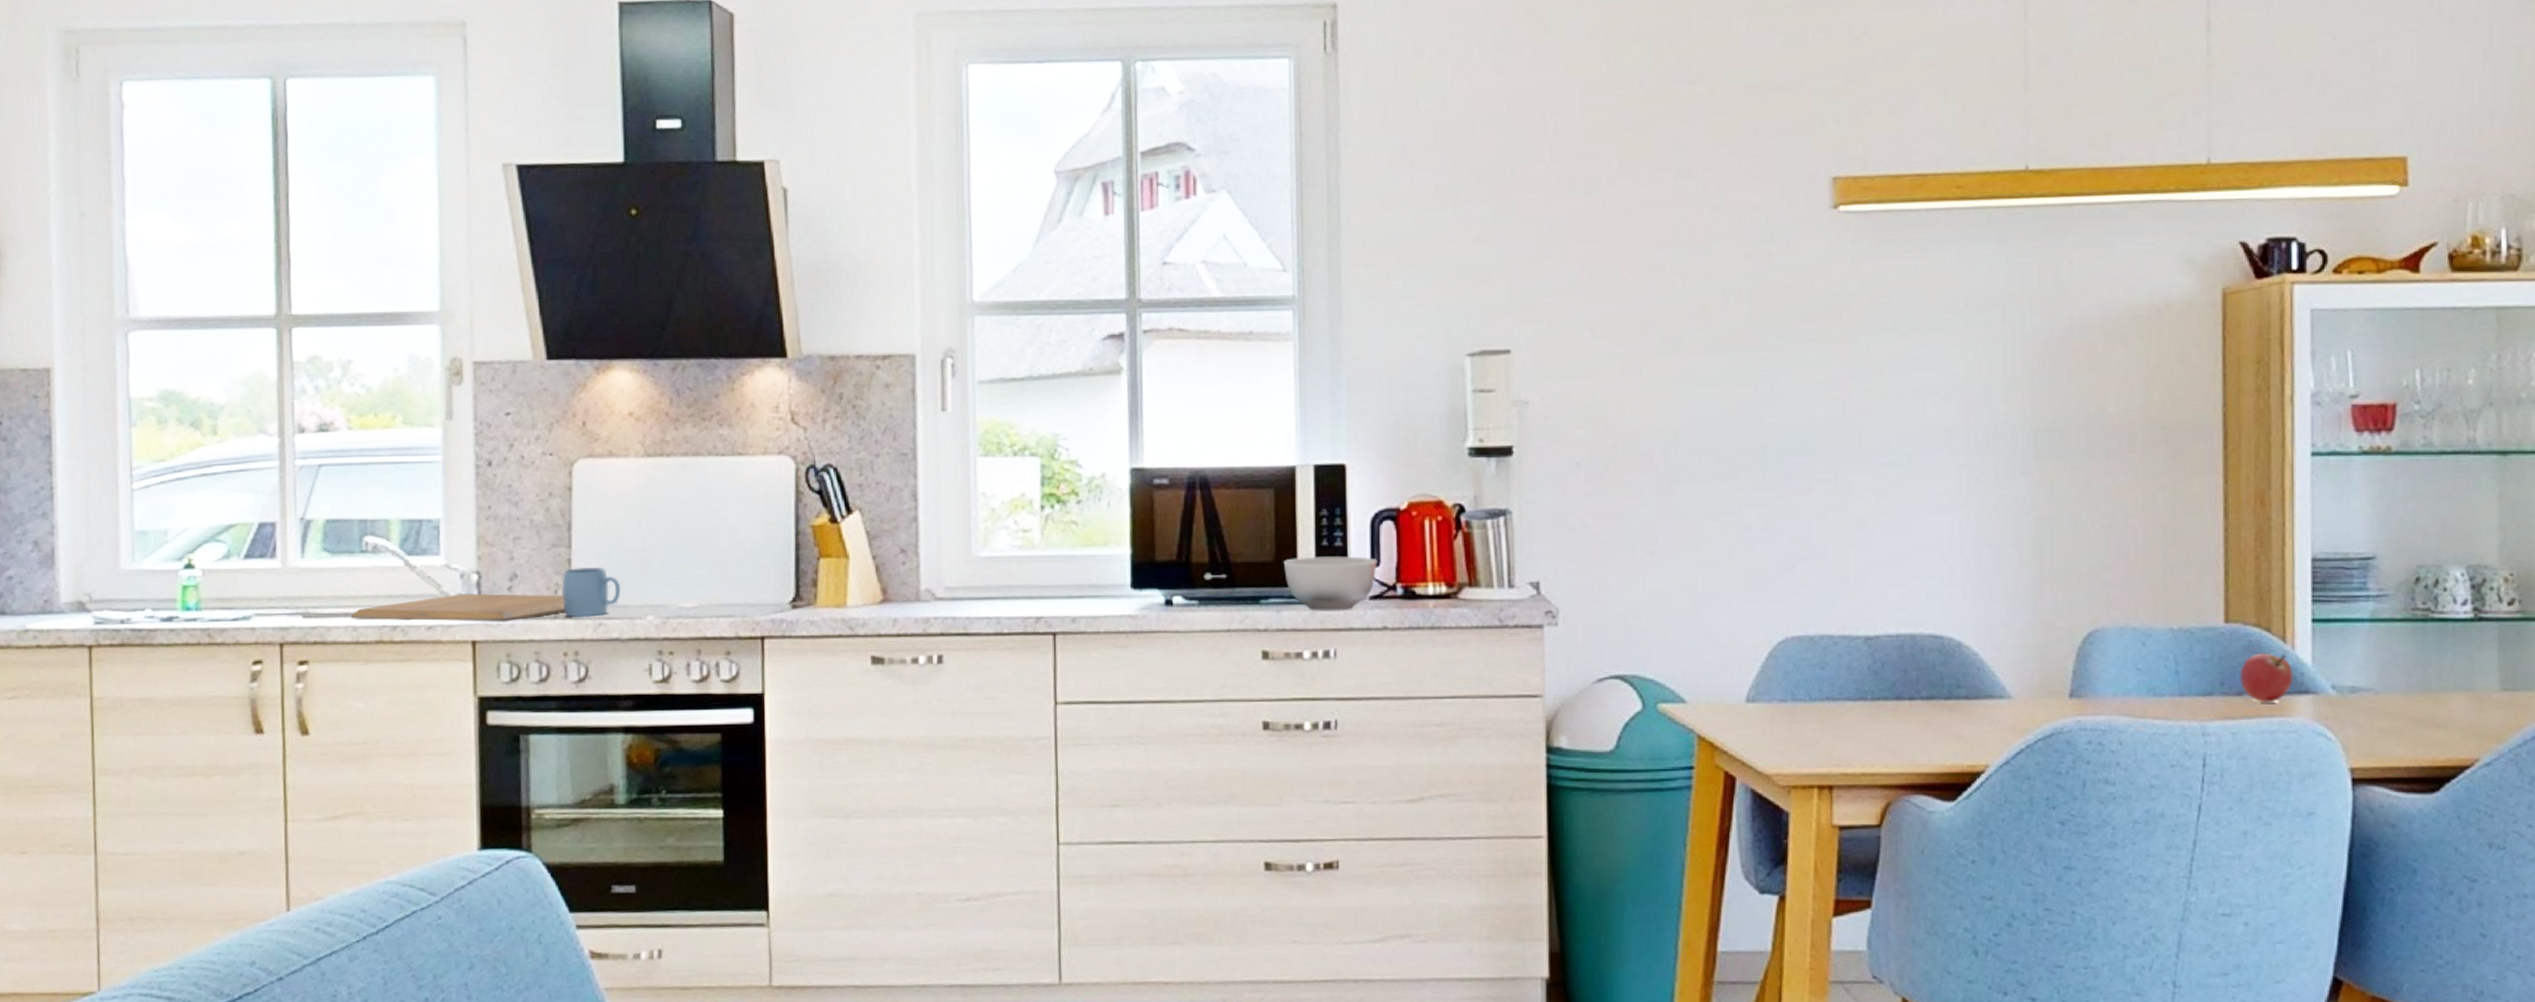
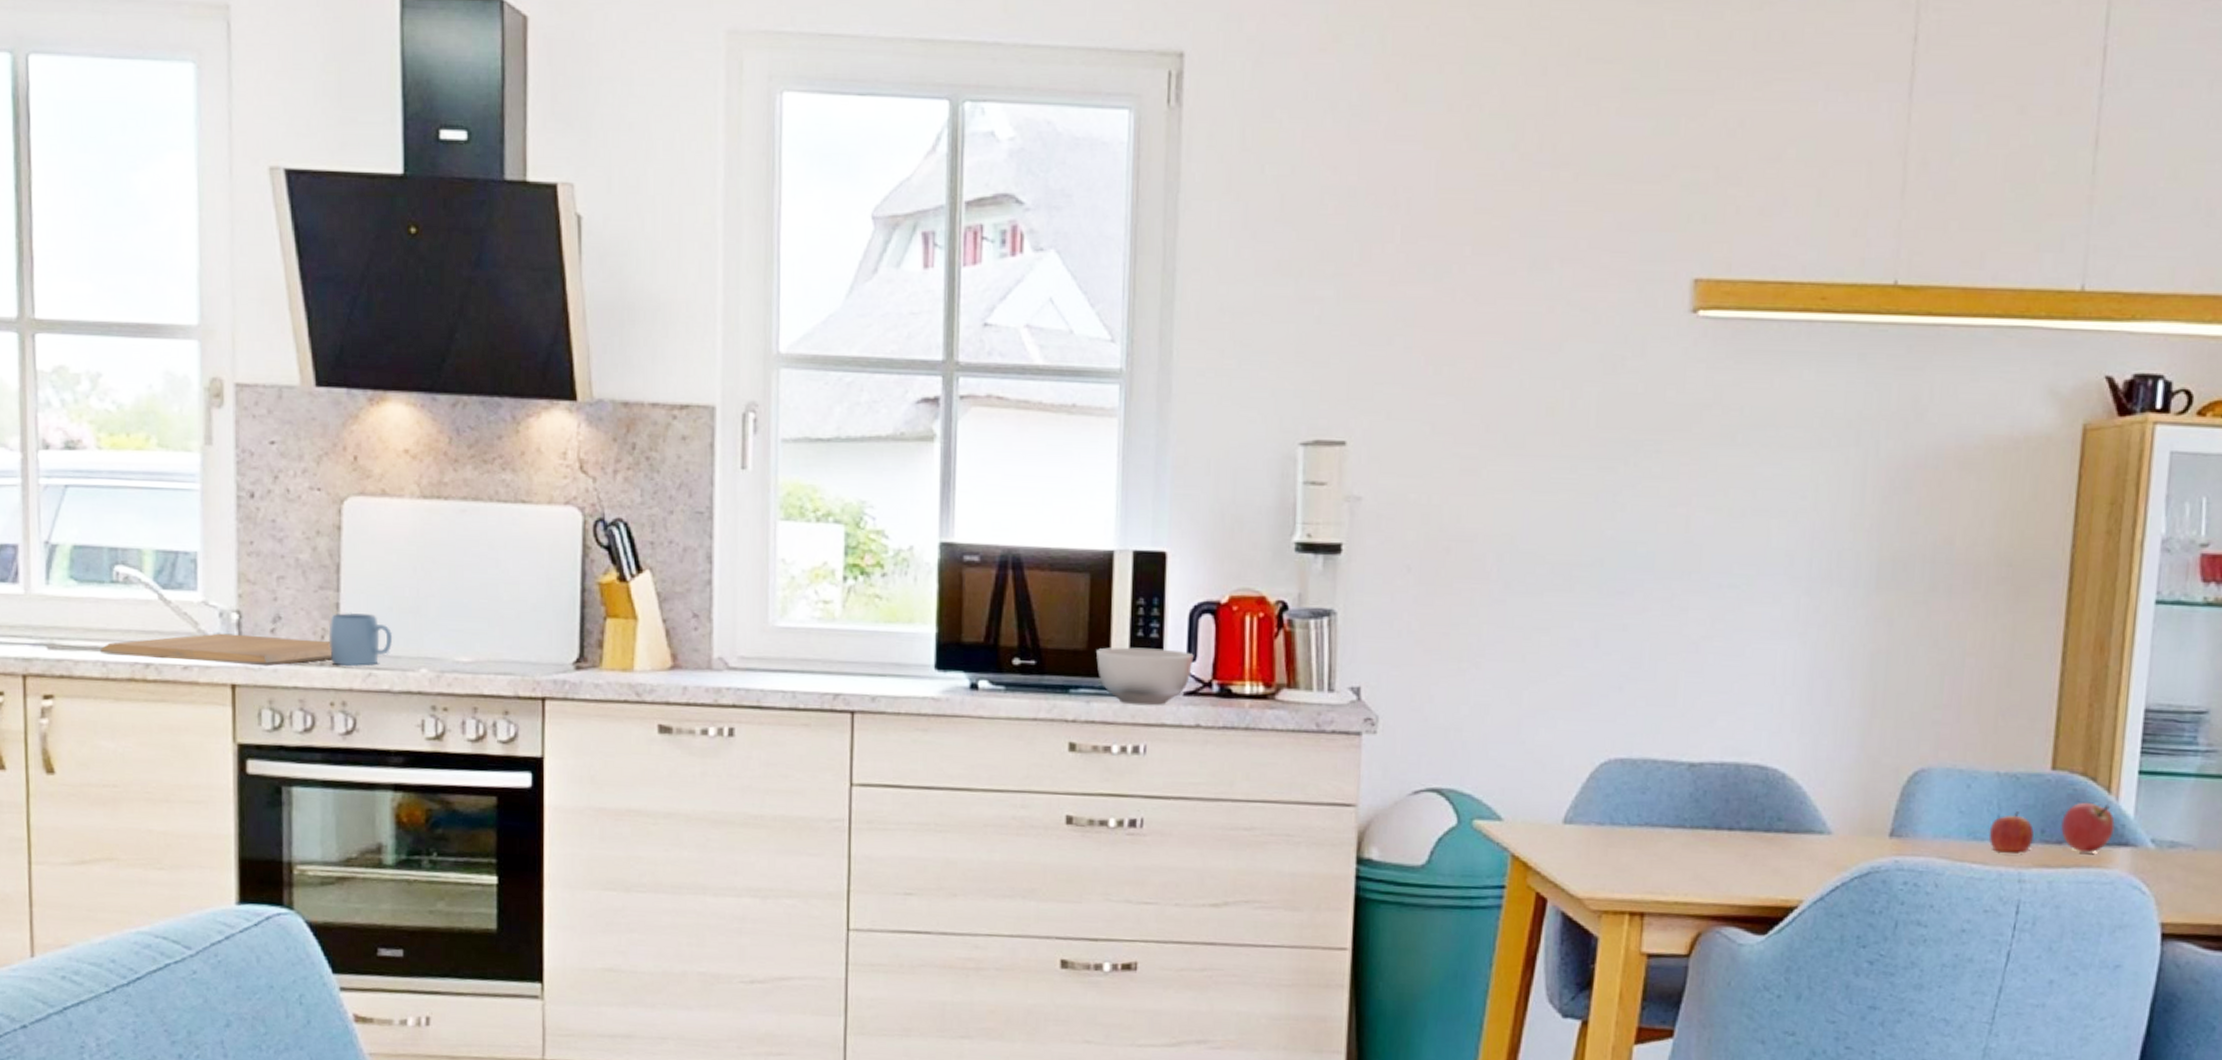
fruit: none [2168,666,2213,710] -> present [1988,812,2034,856]

